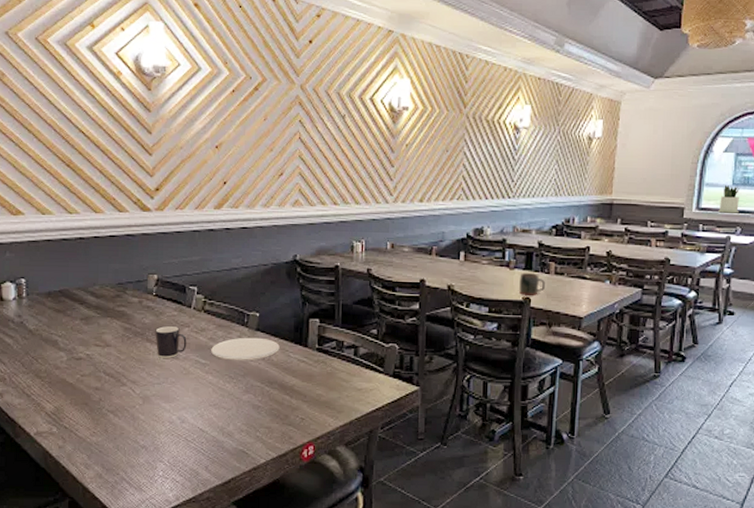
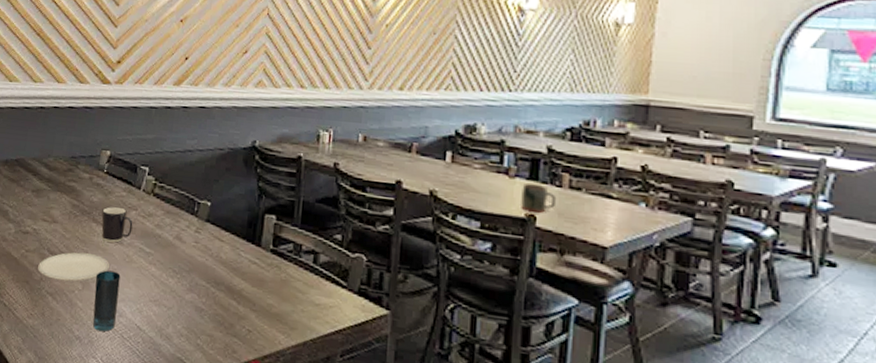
plate: none [96,371,167,399] -> present [38,252,109,282]
cup: none [155,384,180,438] -> present [92,270,121,332]
plate: present [211,337,280,361] -> none [156,227,230,256]
planter: present [717,185,740,214] -> none [804,90,840,129]

